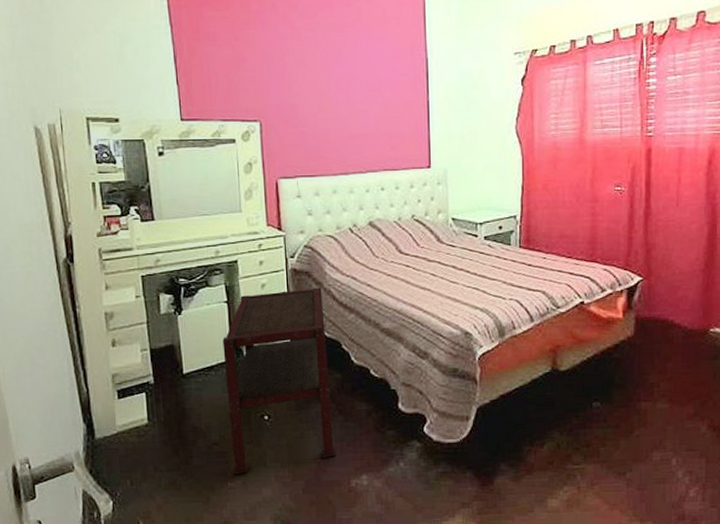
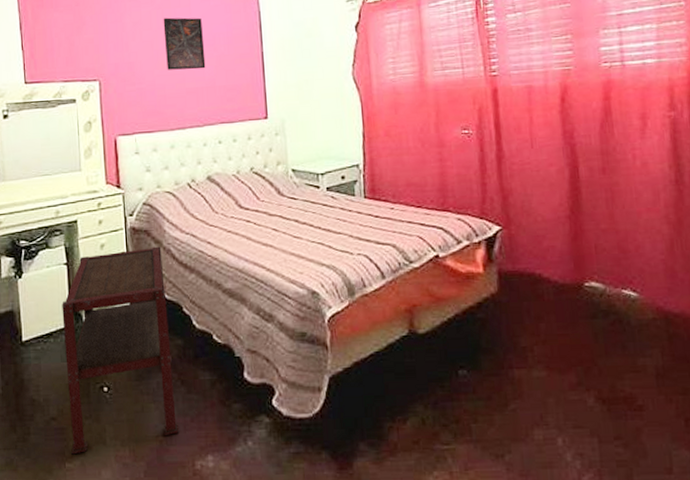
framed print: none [327,59,371,115] -> present [163,17,206,70]

